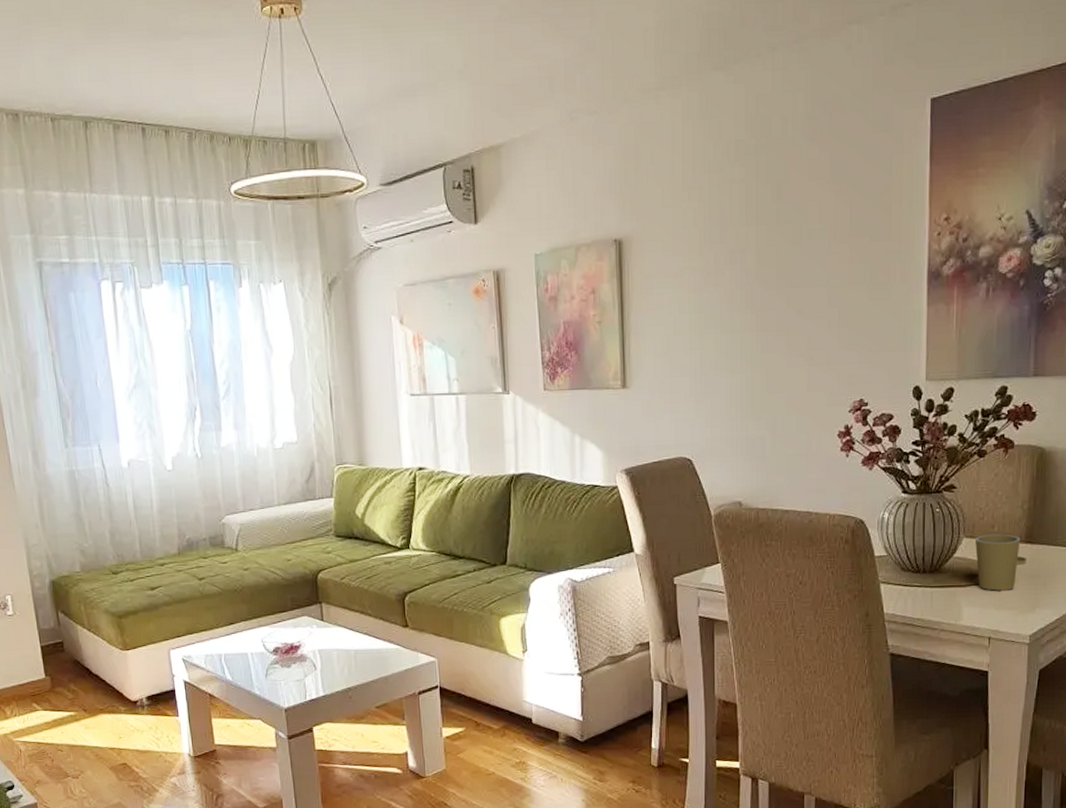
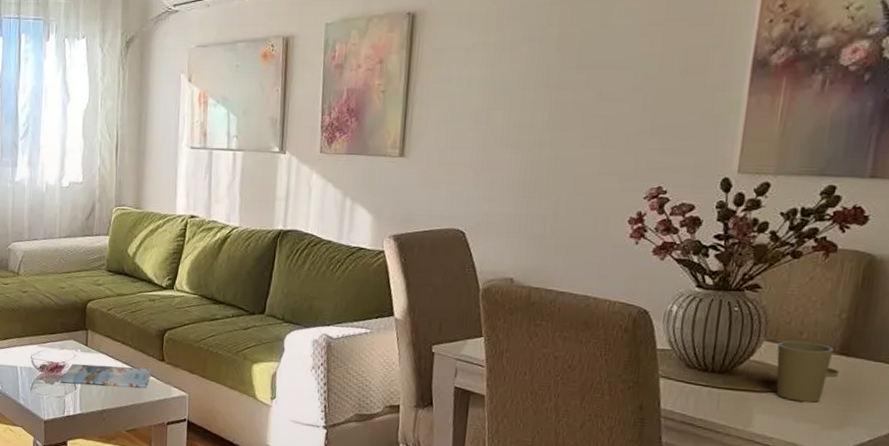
magazine: none [298,637,396,665] -> present [61,363,152,388]

